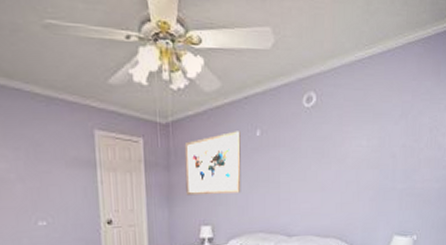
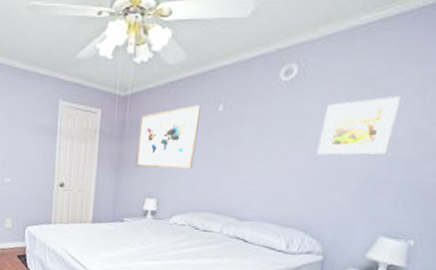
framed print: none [340,118,391,171] -> present [317,95,401,155]

